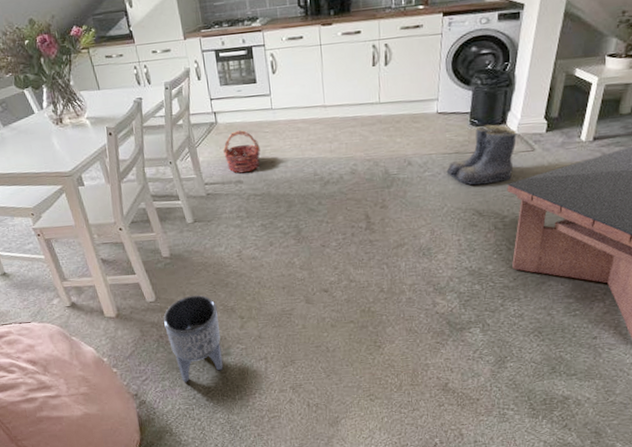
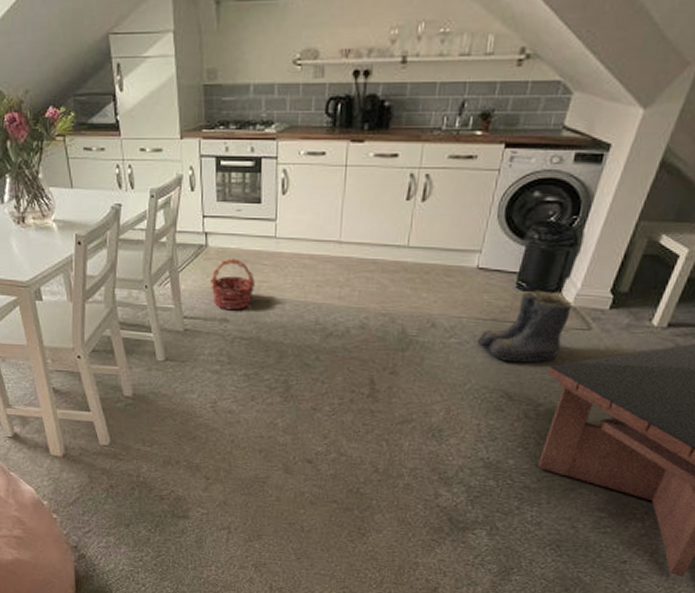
planter: present [163,295,223,382] -> none [117,445,179,542]

